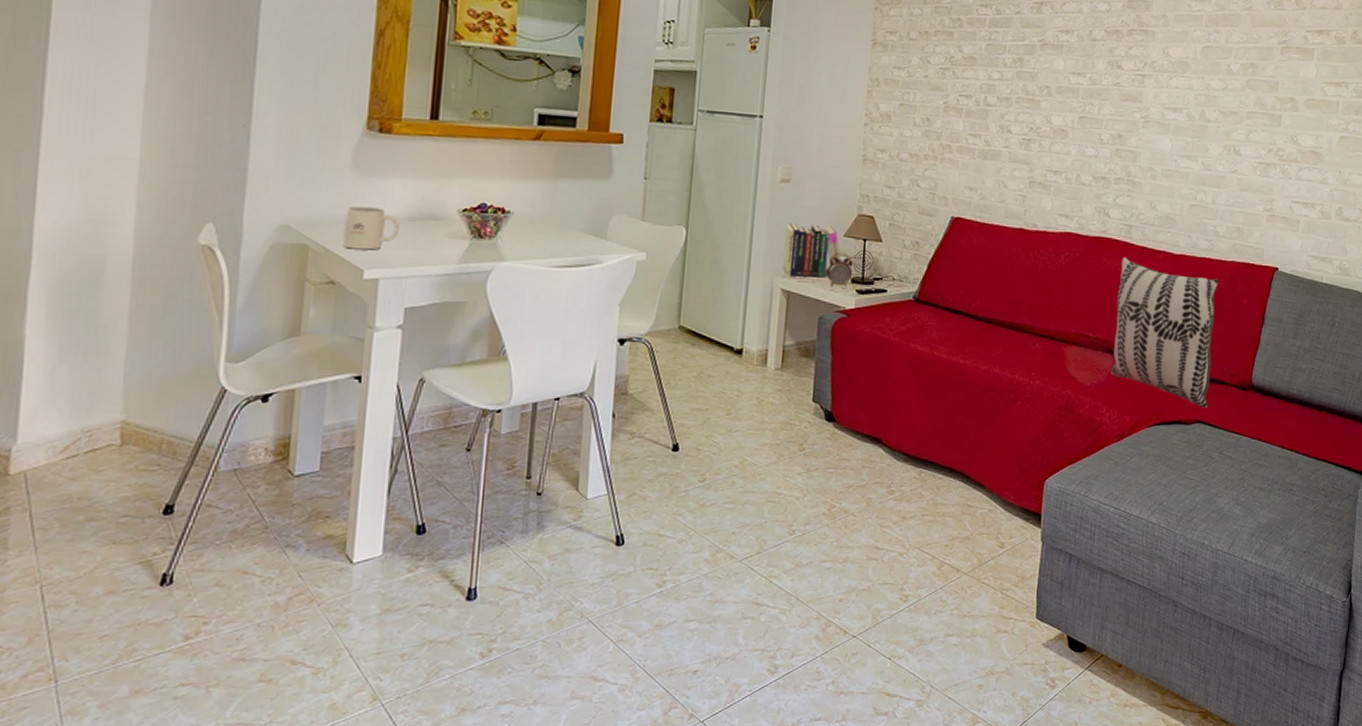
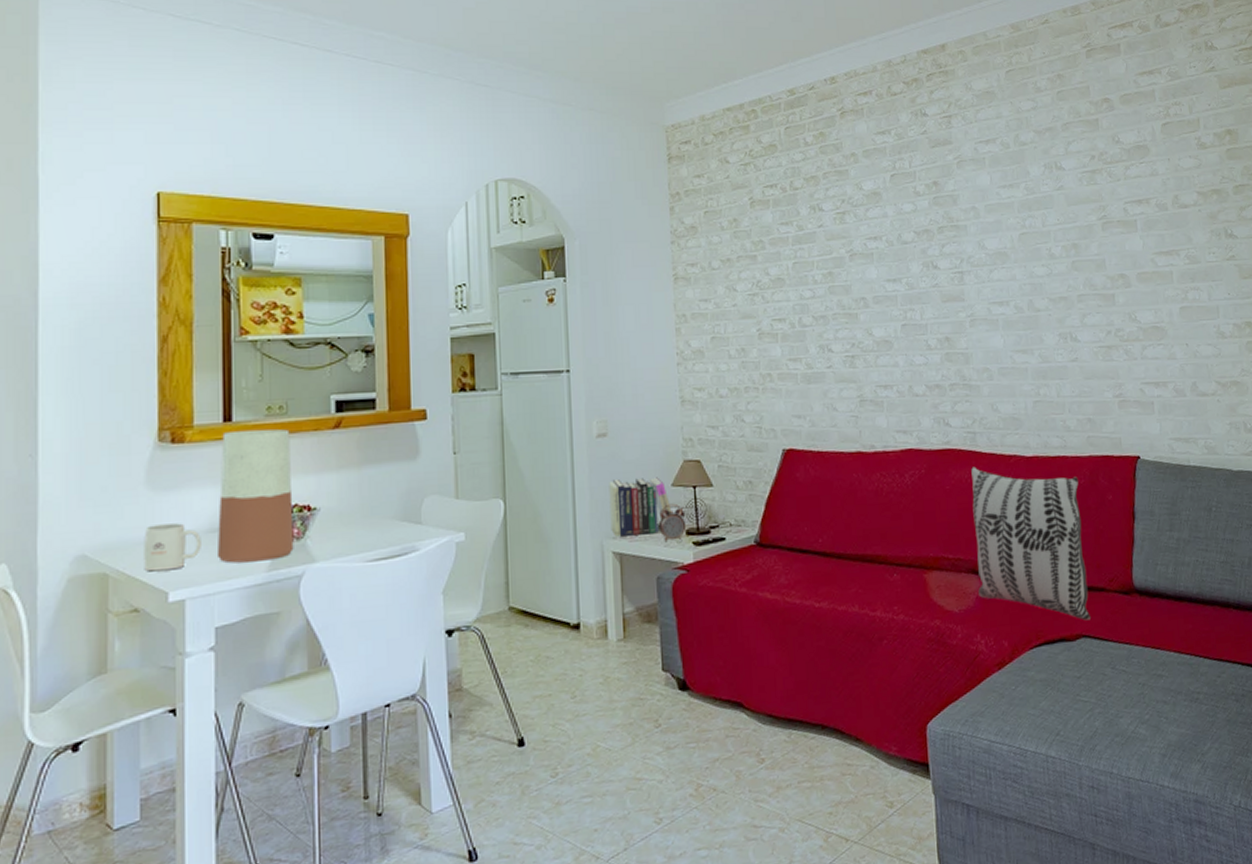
vase: none [412,129,493,255] -> present [216,429,294,564]

